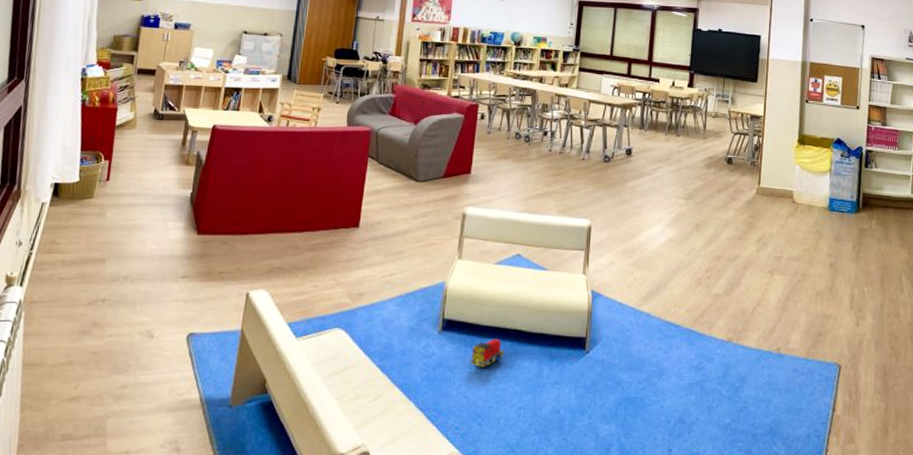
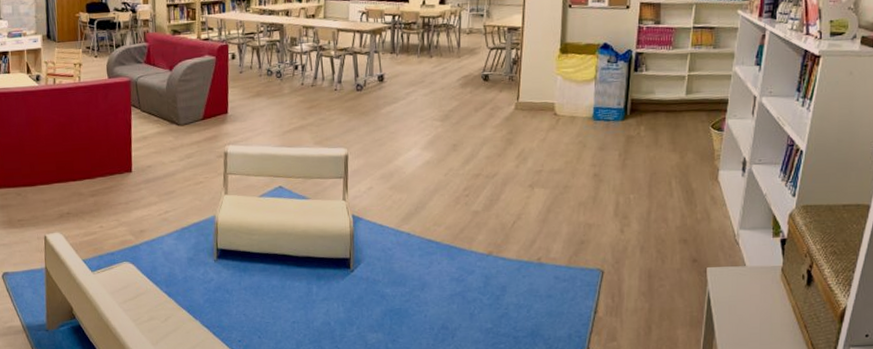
toy train: present [470,338,504,367] -> none [245,263,275,289]

